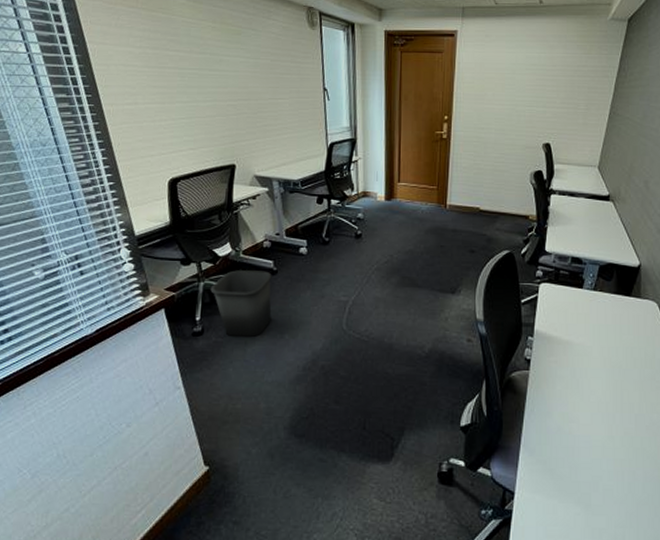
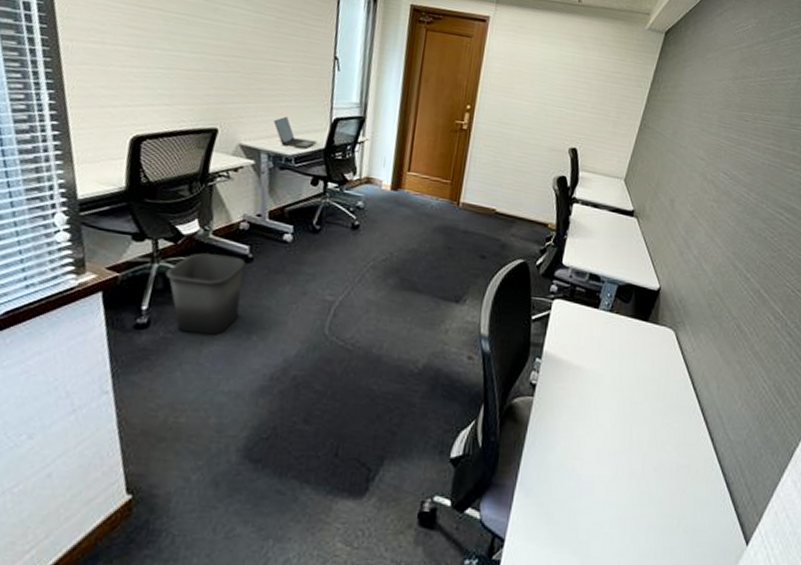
laptop: none [280,146,317,172] -> present [273,116,316,149]

